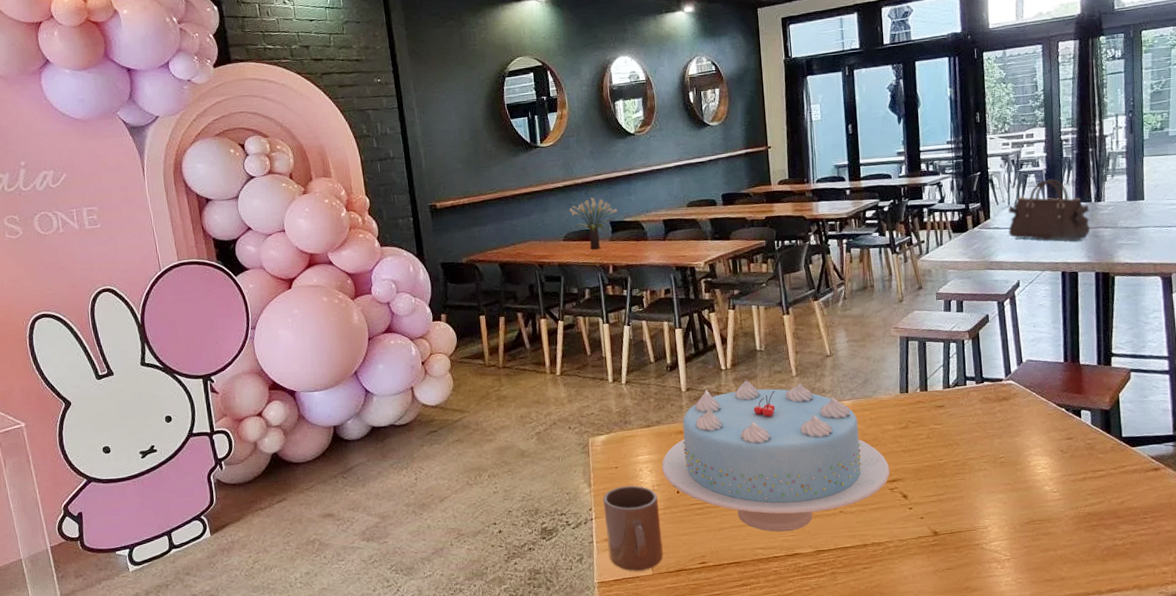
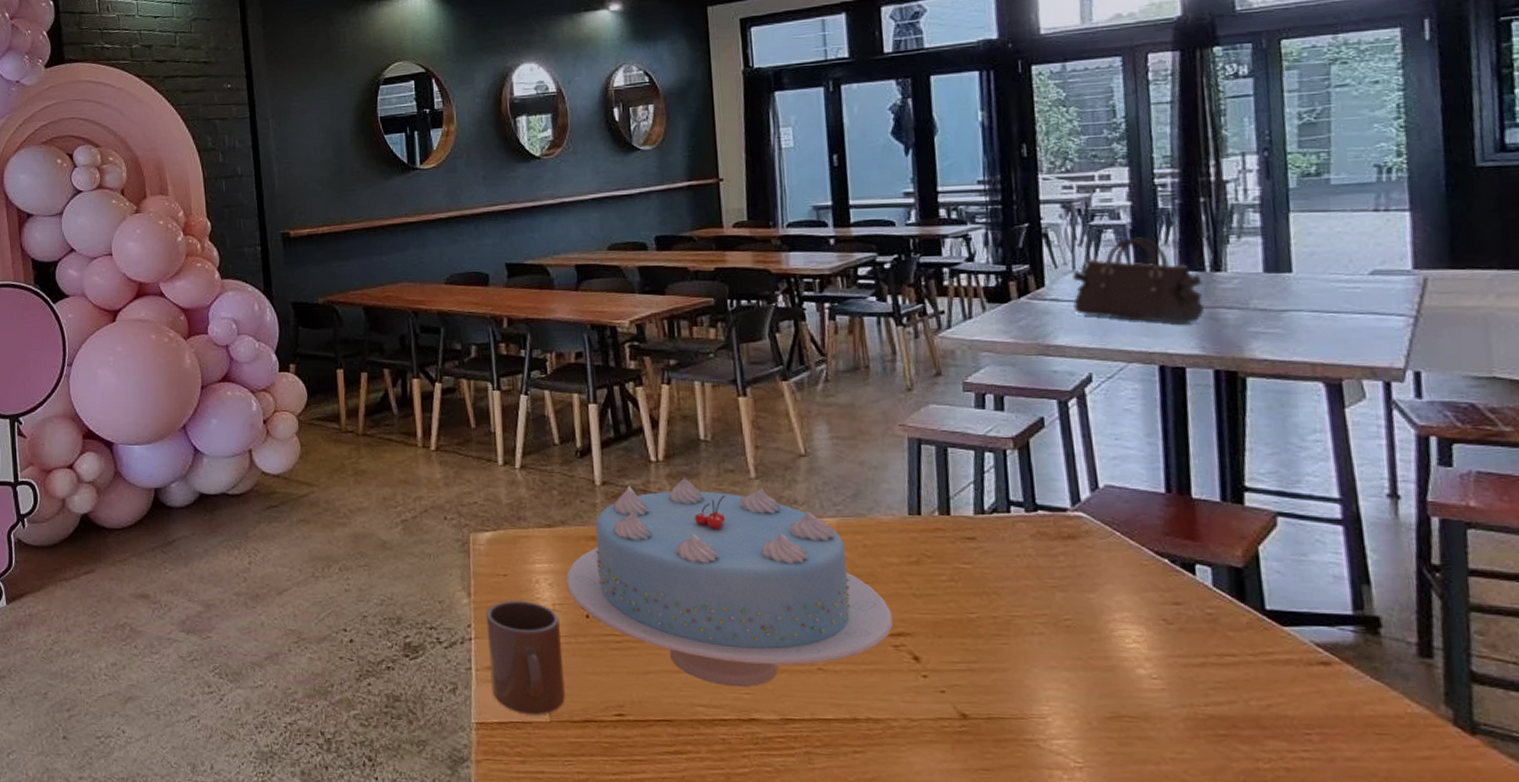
flower arrangement: present [570,197,618,250] -> none [454,233,516,297]

